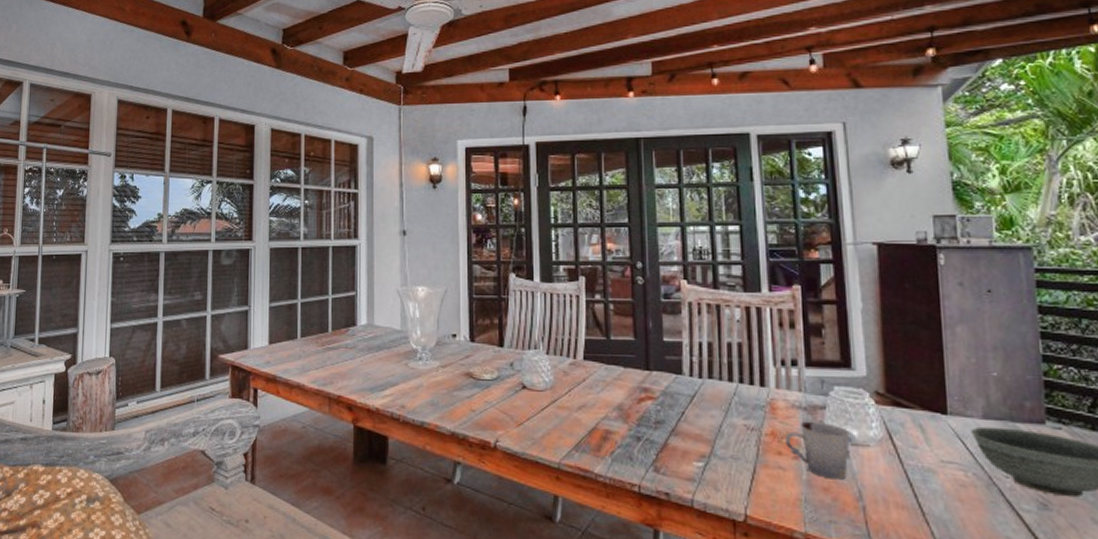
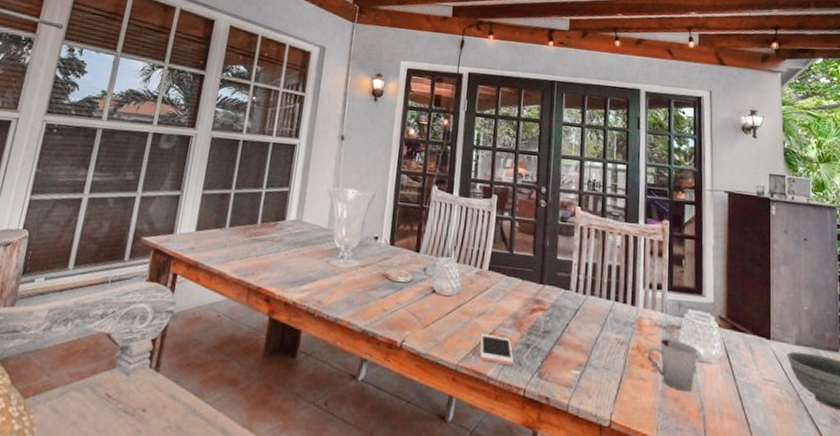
cell phone: none [582,429,623,461] -> present [480,334,514,366]

